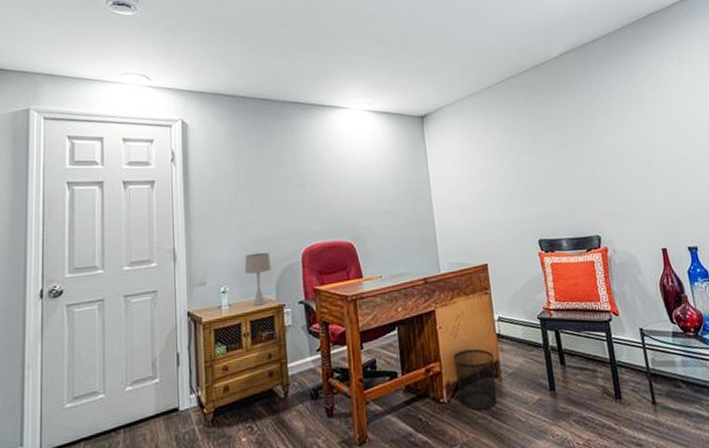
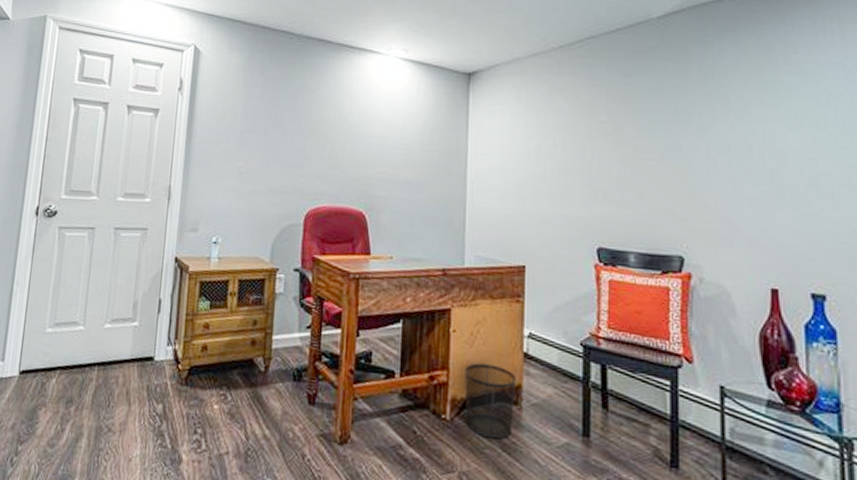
table lamp: present [244,252,272,306] -> none [239,205,270,265]

